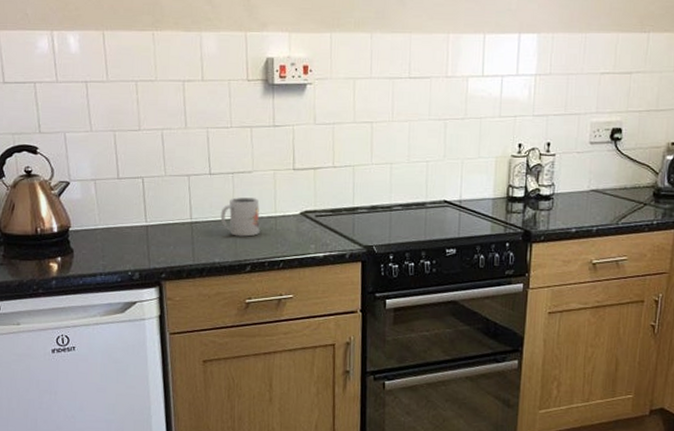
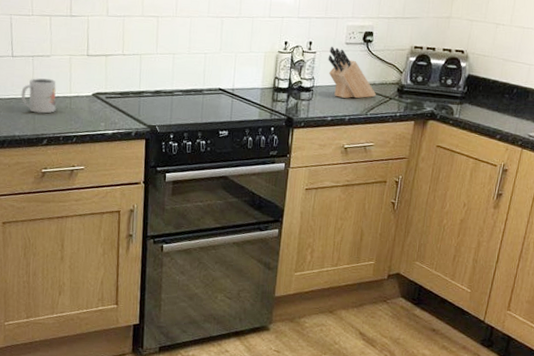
knife block: none [570,146,628,206] -> present [328,46,376,99]

